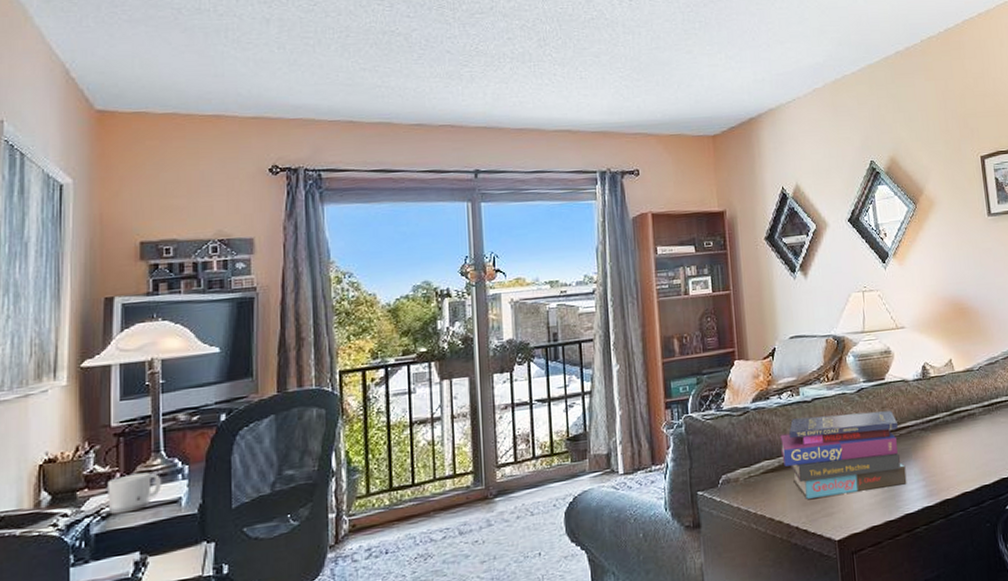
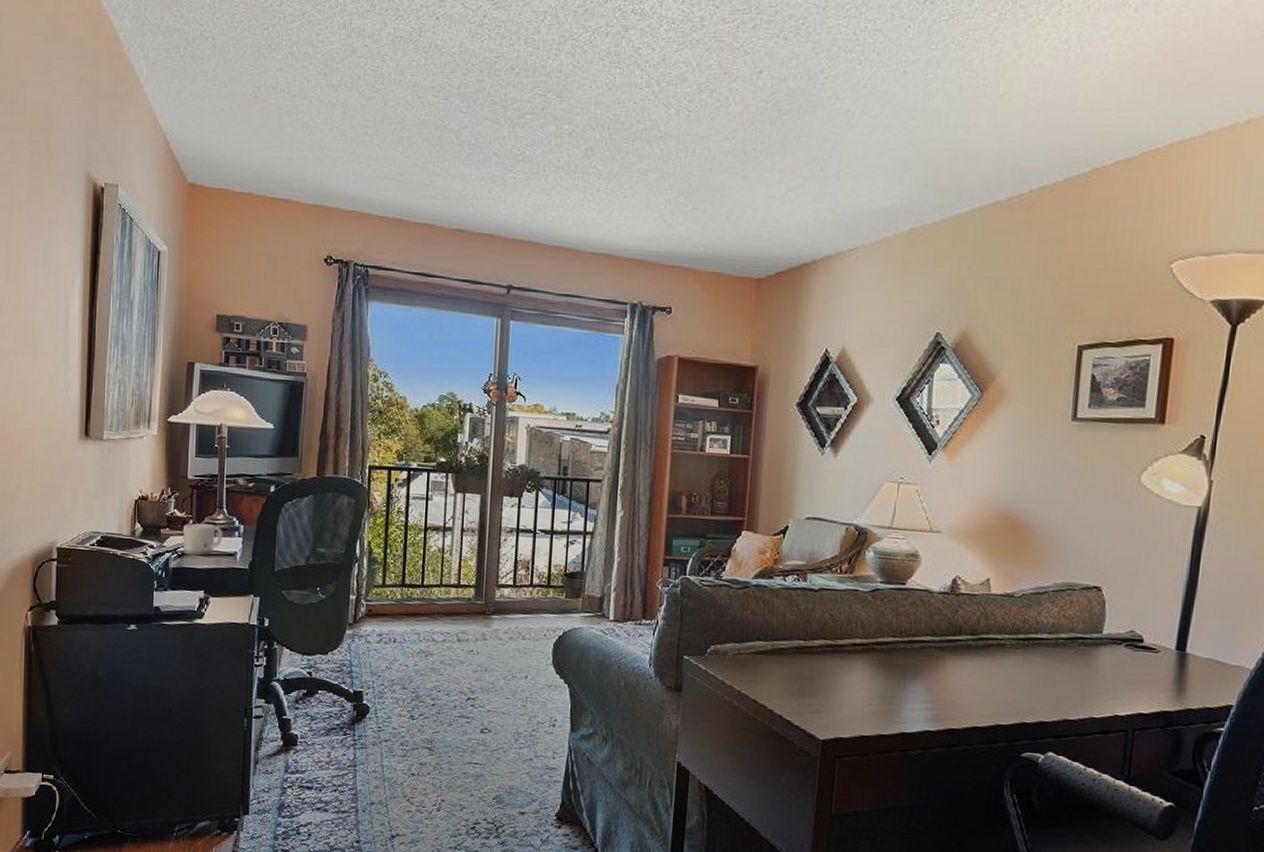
books: present [780,410,907,499] -> none [776,605,912,702]

